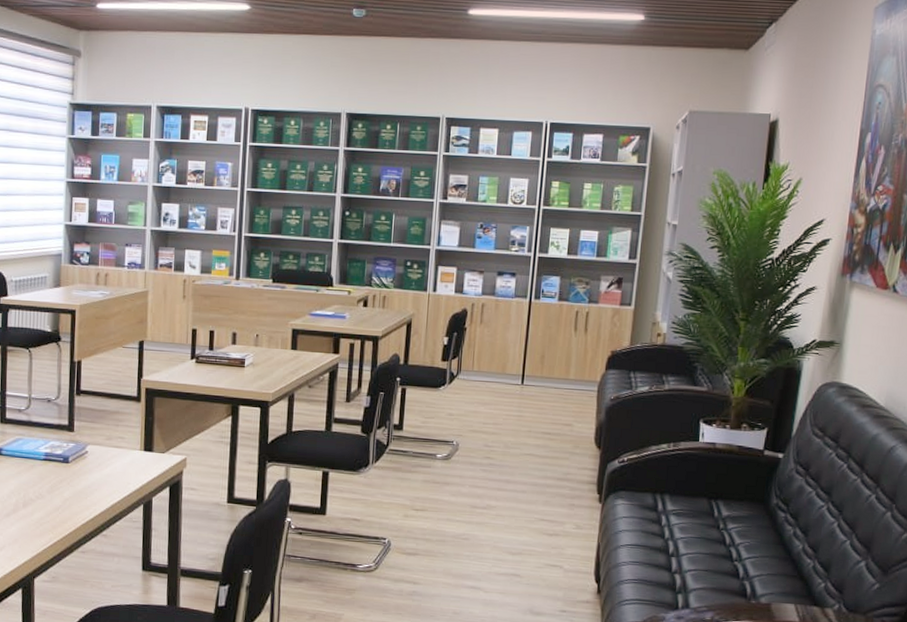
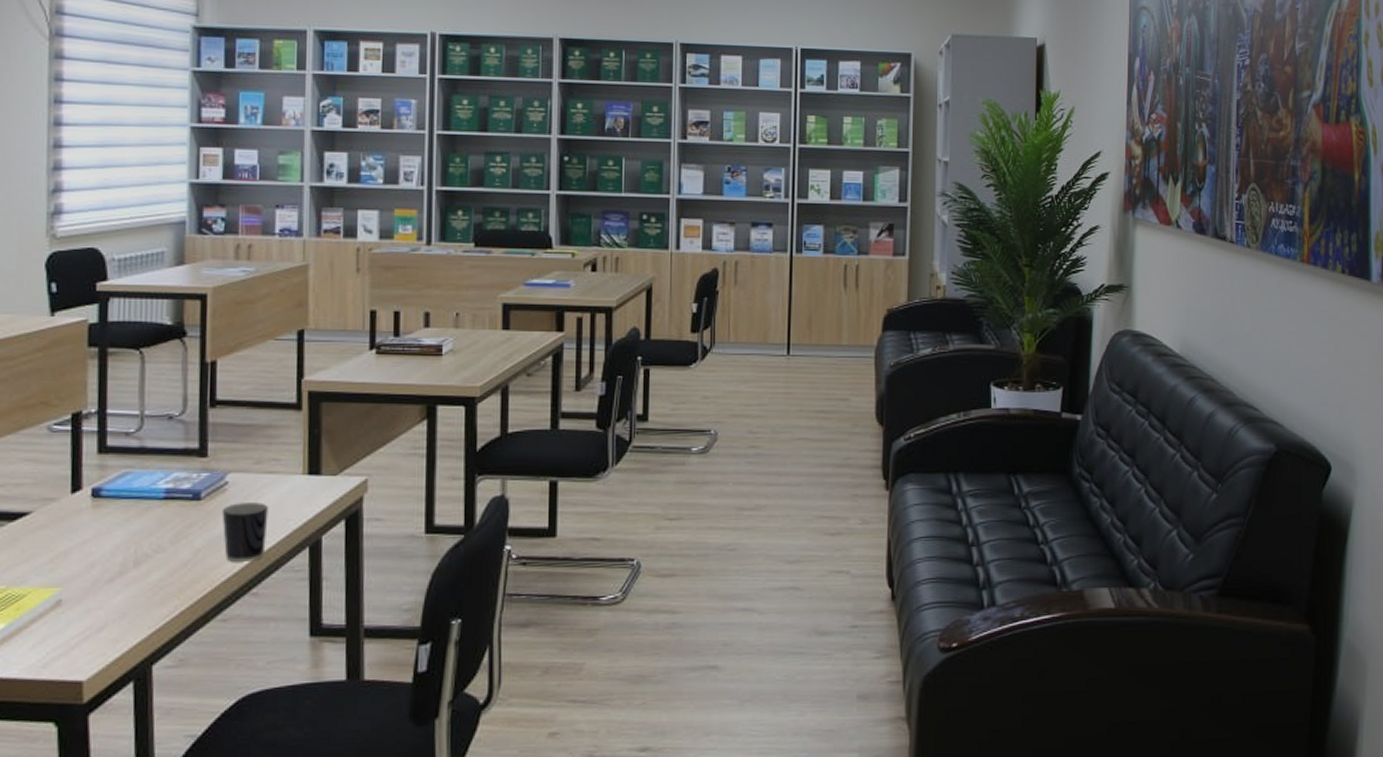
mug: none [83,467,115,512] -> present [221,502,269,563]

